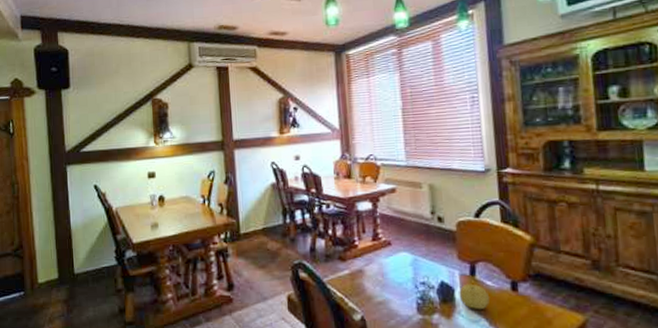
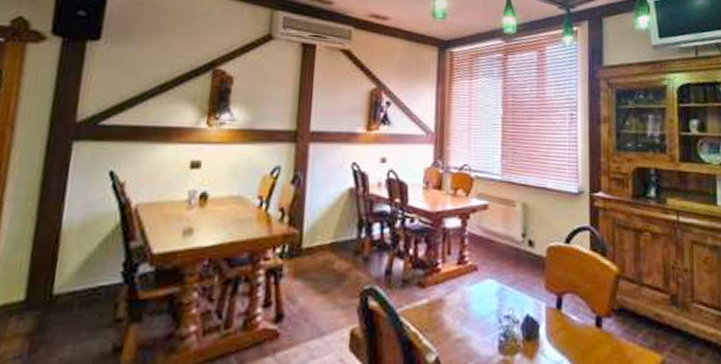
fruit: present [459,283,489,309] -> none [544,318,573,348]

